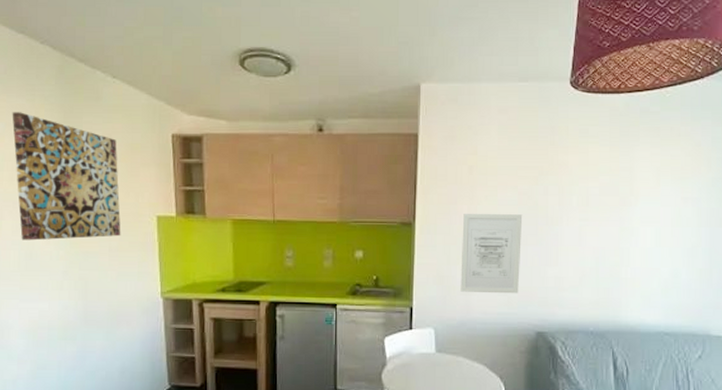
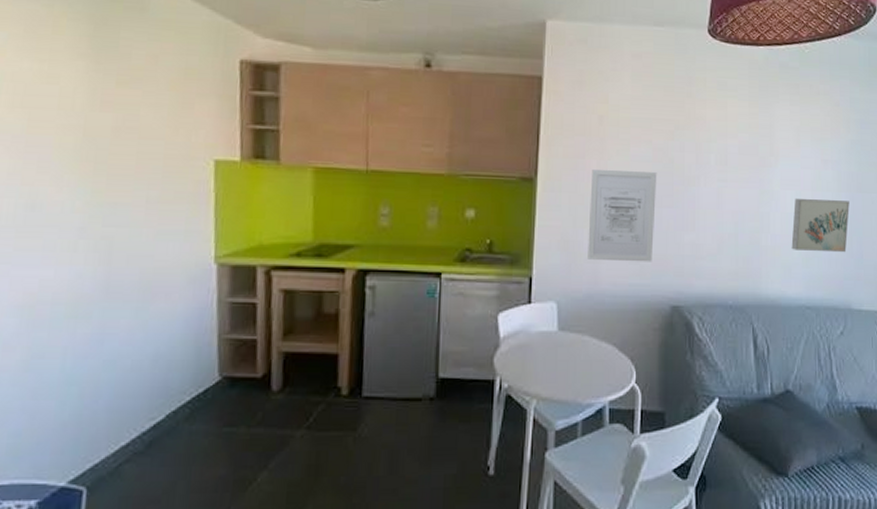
wall art: present [12,112,121,241] -> none [19,19,166,187]
wall art: none [650,233,710,284] -> present [791,198,850,253]

